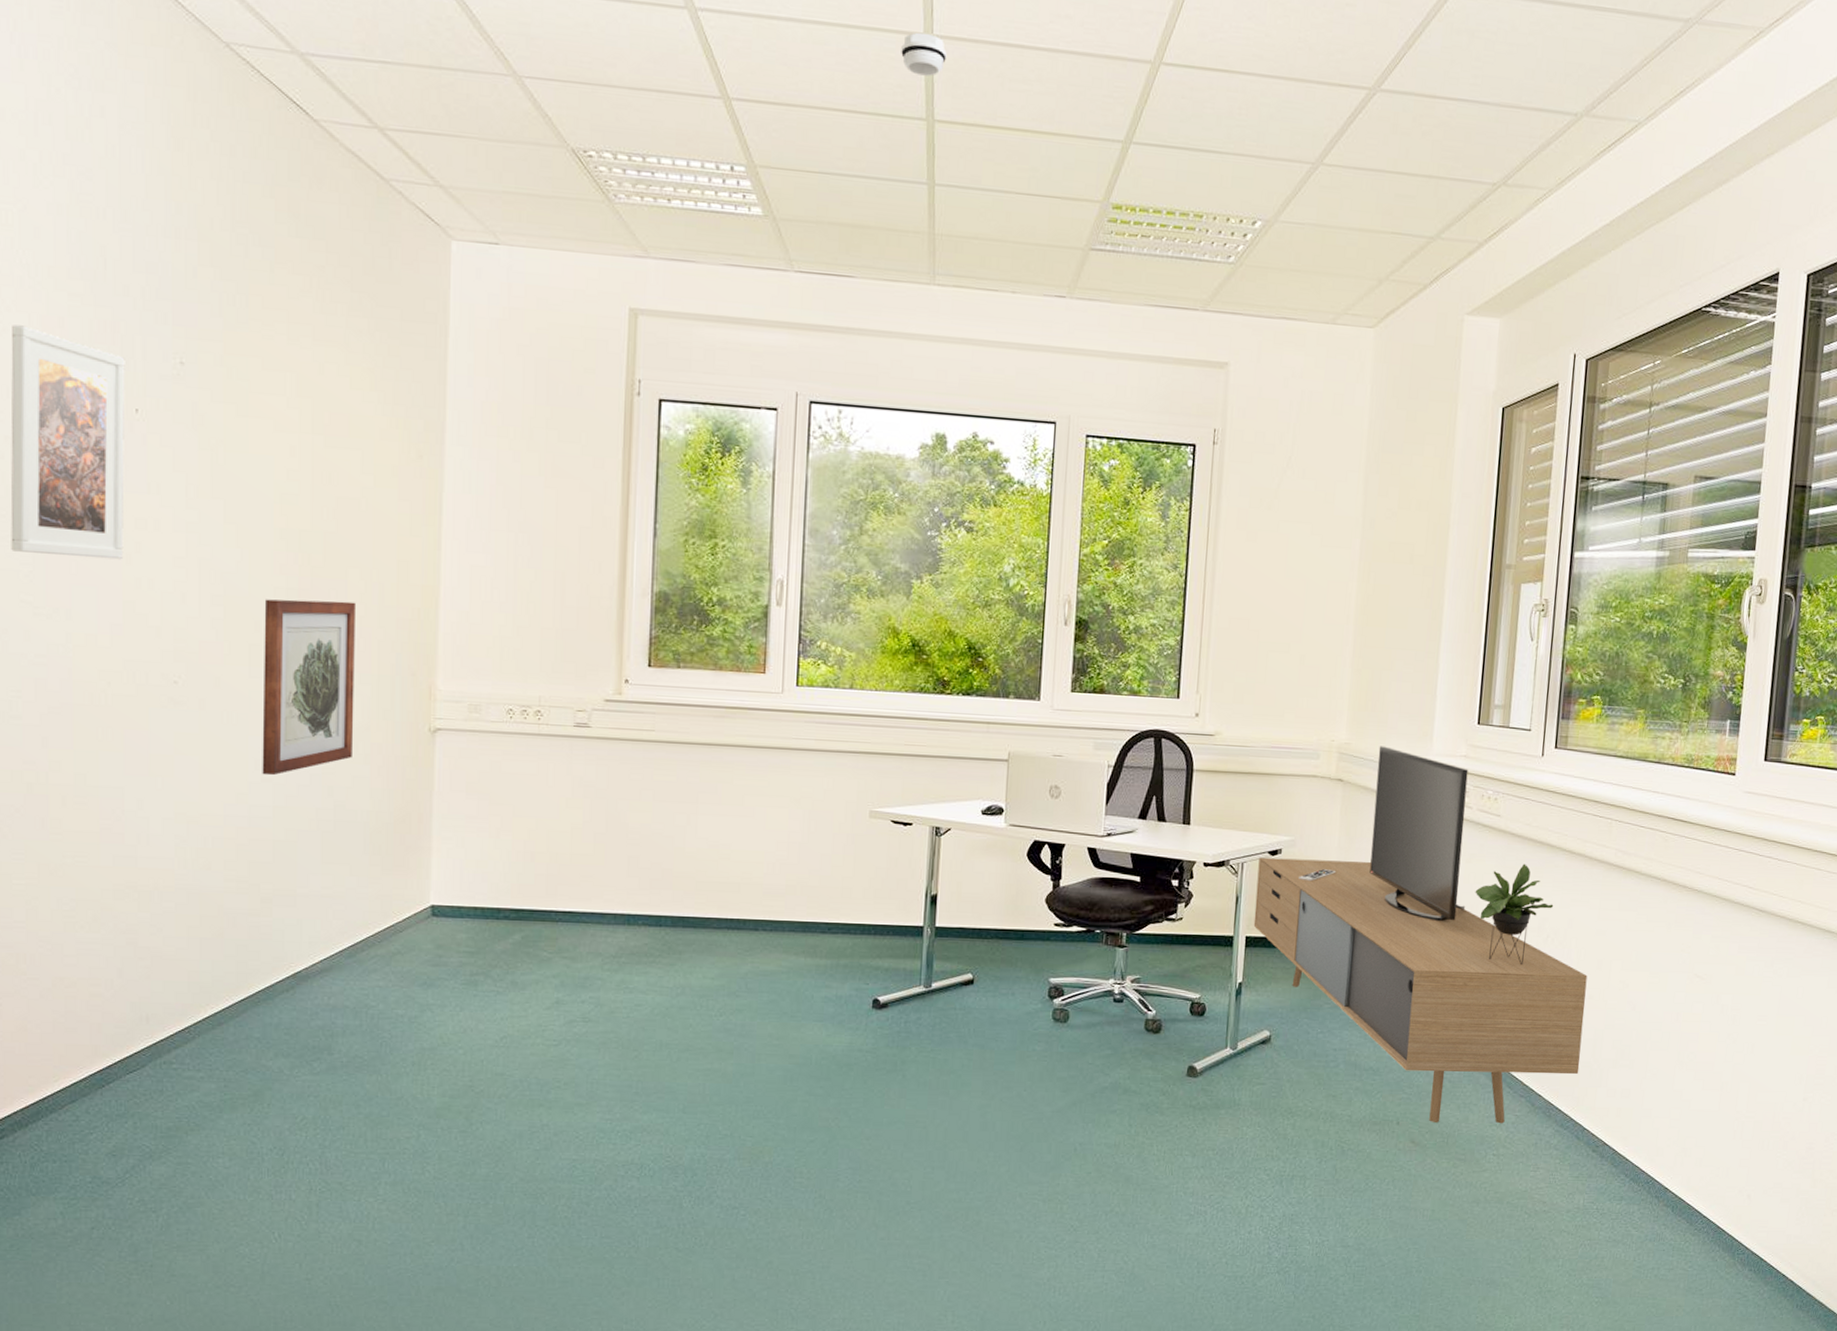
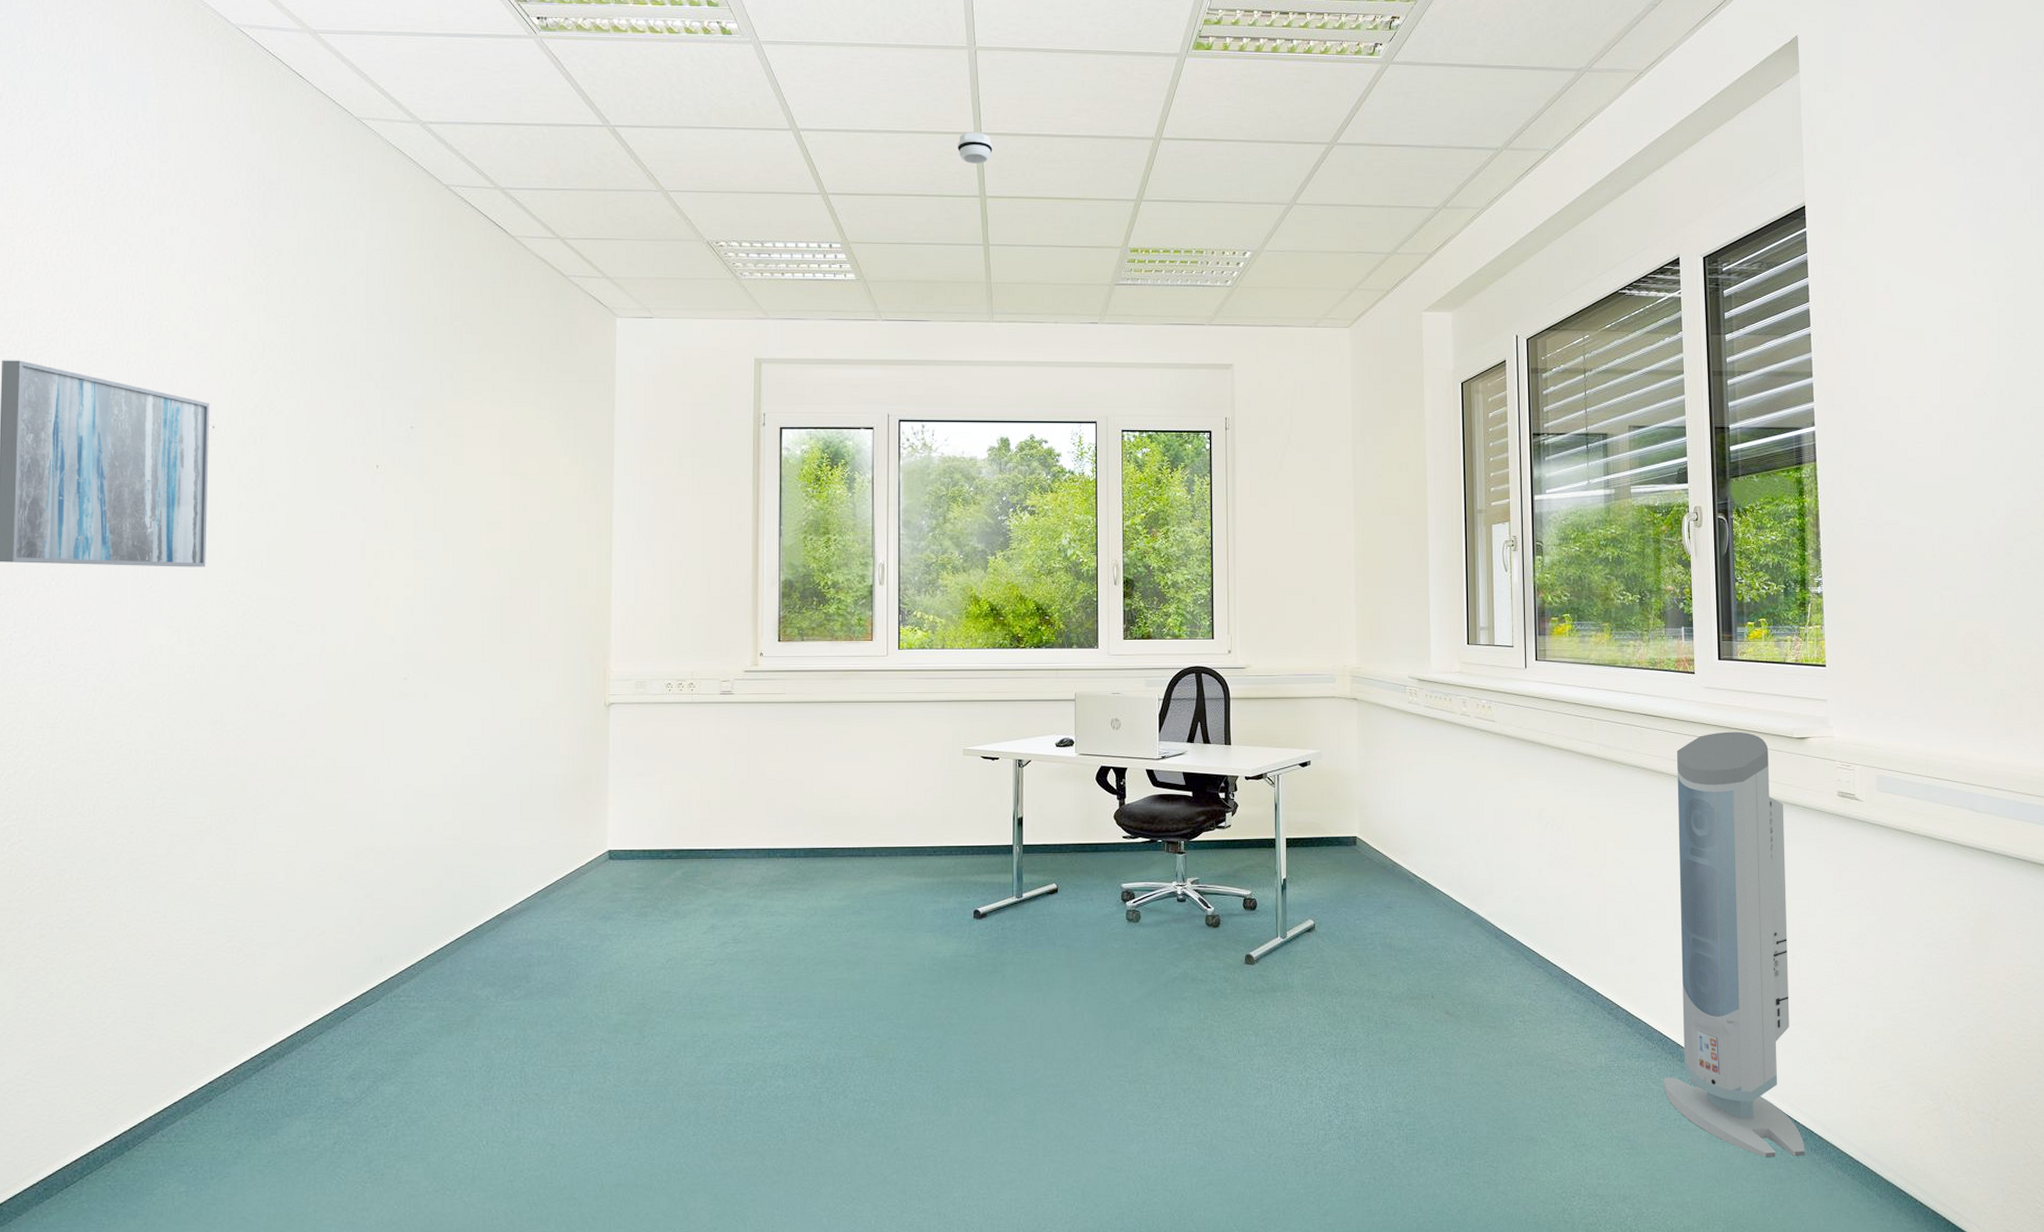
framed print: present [10,325,126,560] -> none [280,408,369,584]
wall art: present [262,599,357,776] -> none [473,605,547,750]
media console: present [1253,746,1588,1124] -> none [1292,668,1588,995]
air purifier: none [1644,844,1816,1313] -> present [1663,731,1805,1157]

